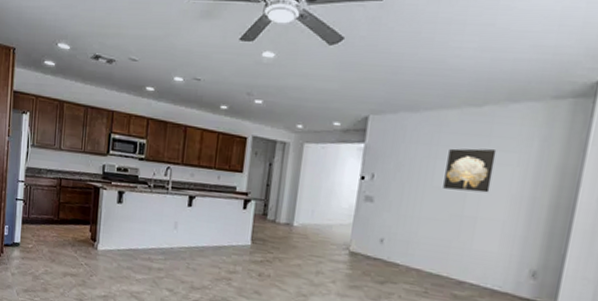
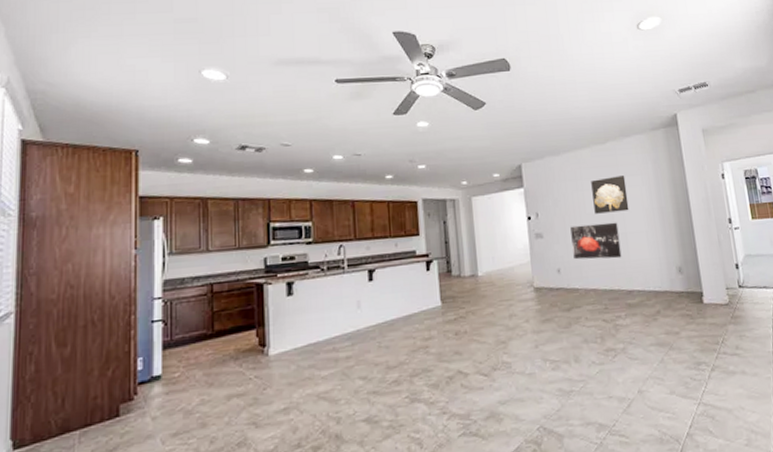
wall art: none [403,196,469,244] -> present [570,222,622,260]

